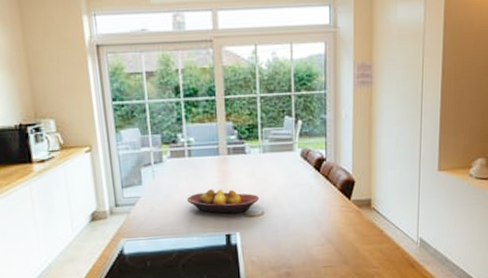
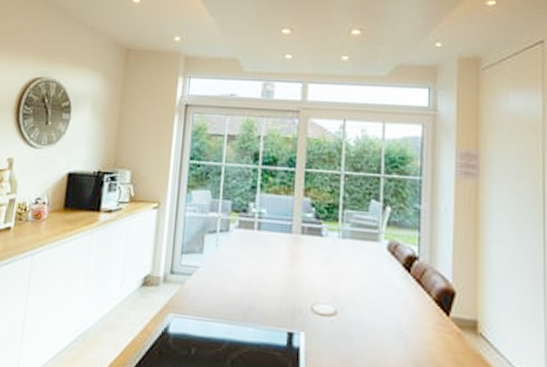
fruit bowl: present [187,189,259,214] -> none [249,271,332,308]

